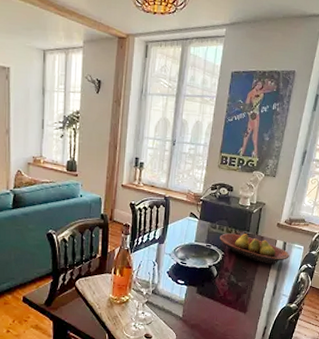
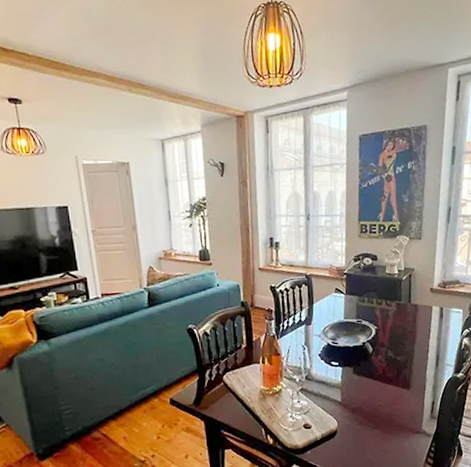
fruit bowl: present [220,233,289,264] -> none [370,303,448,334]

